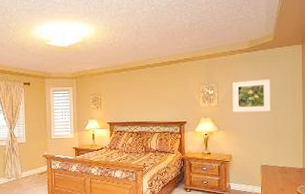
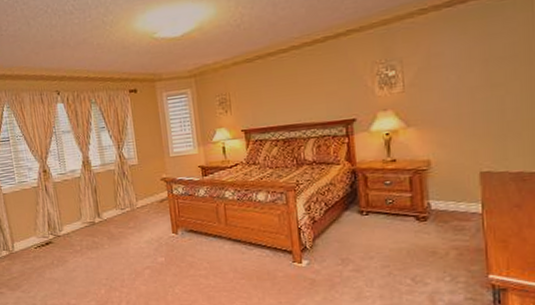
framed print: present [232,79,270,113] -> none [425,43,492,99]

